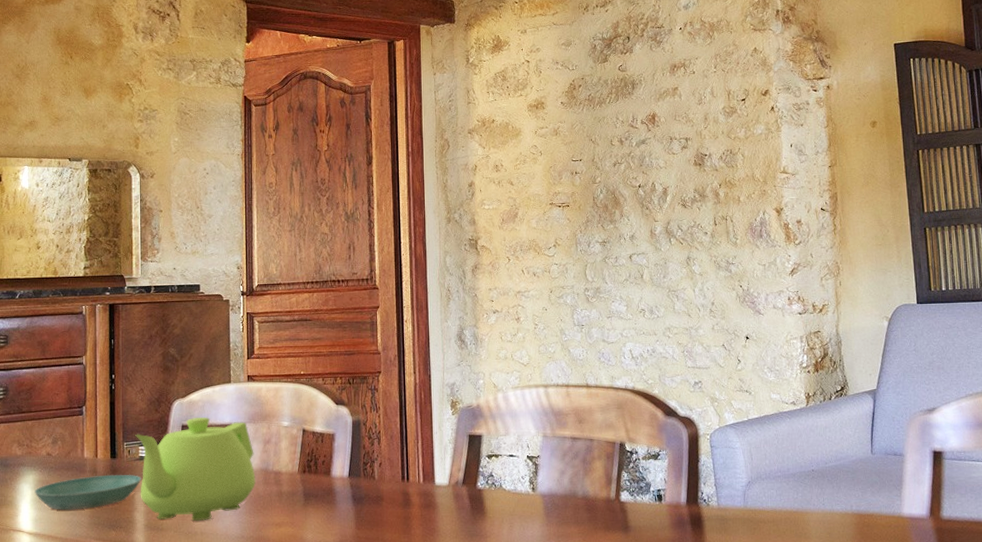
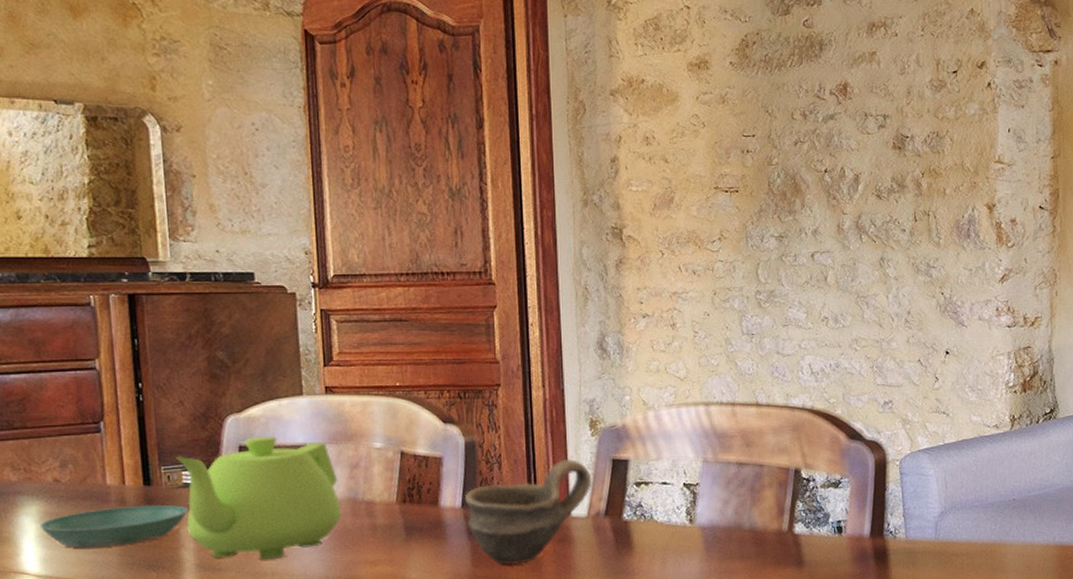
cup: none [351,434,452,528] -> present [464,458,592,565]

